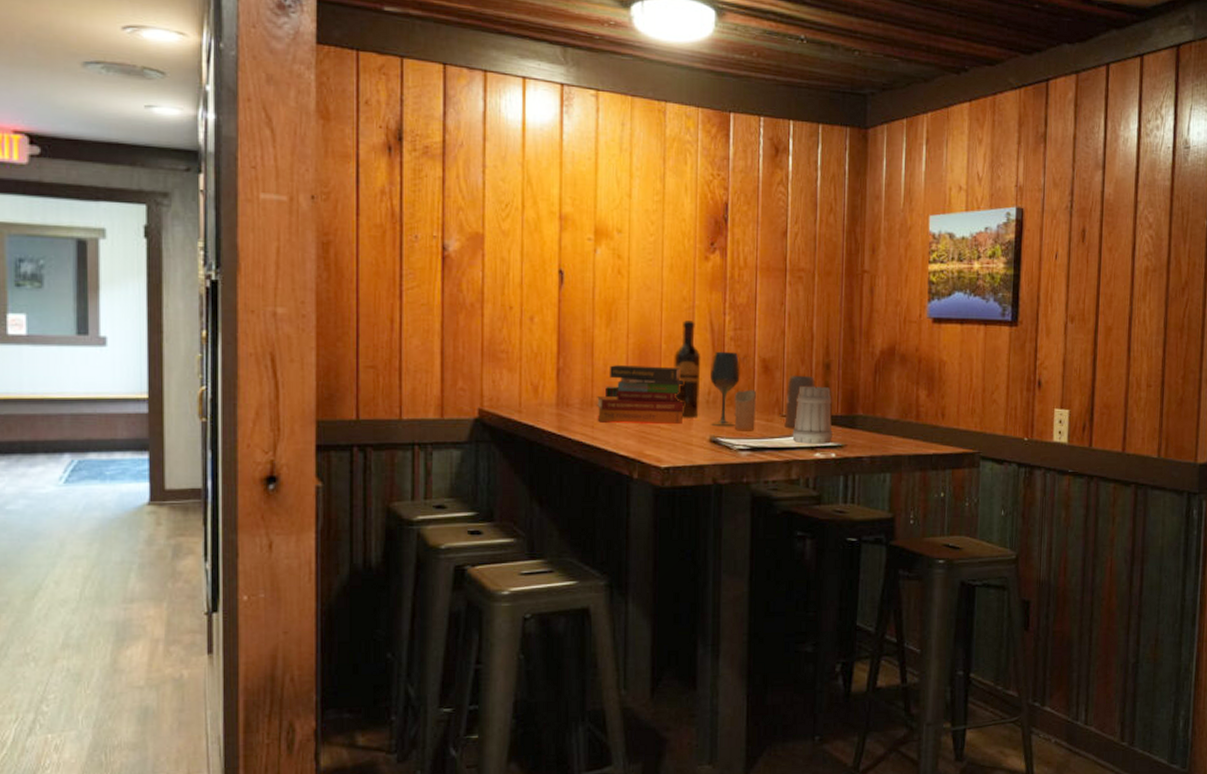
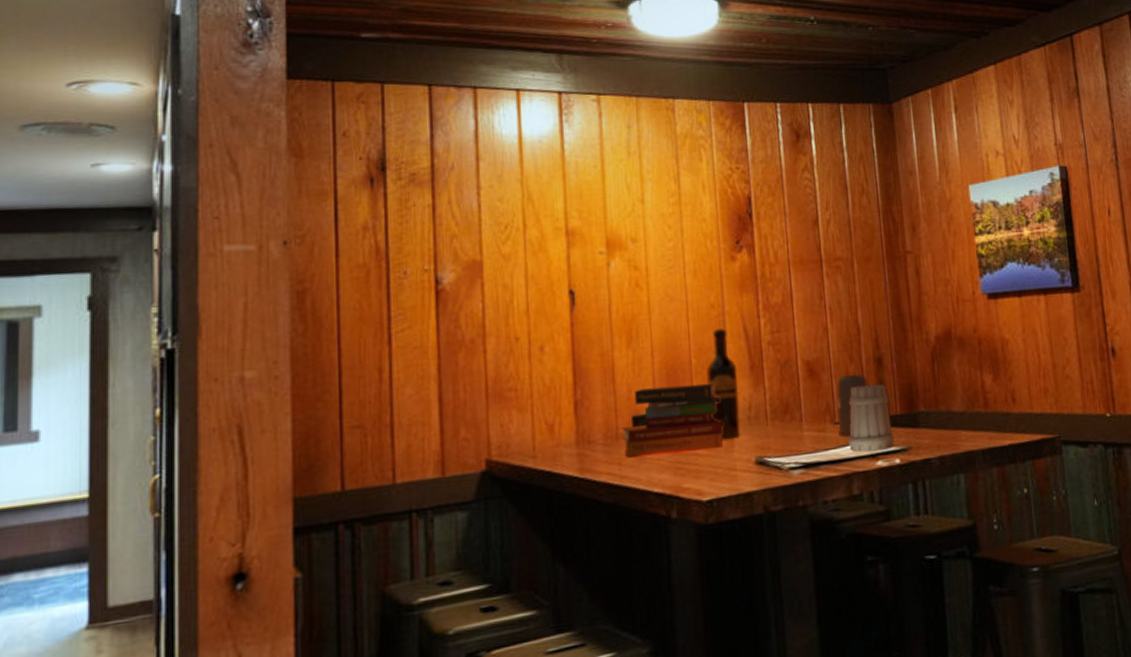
wineglass: present [710,351,740,427] -> none [749,357,783,446]
candle: present [734,390,756,433] -> none [779,398,806,448]

